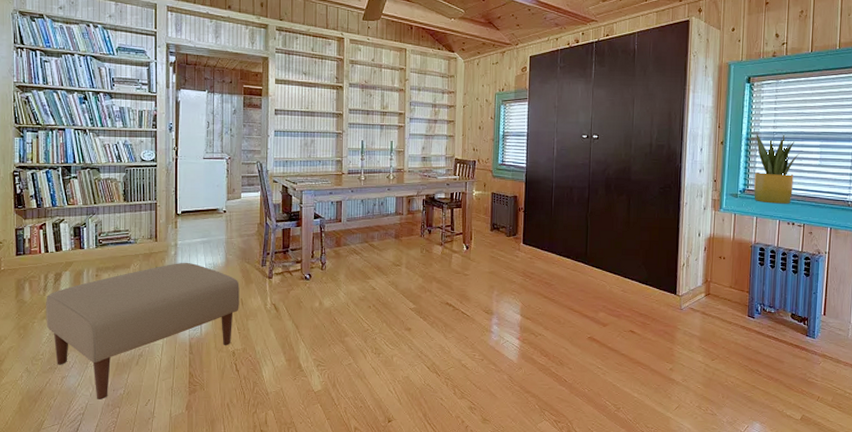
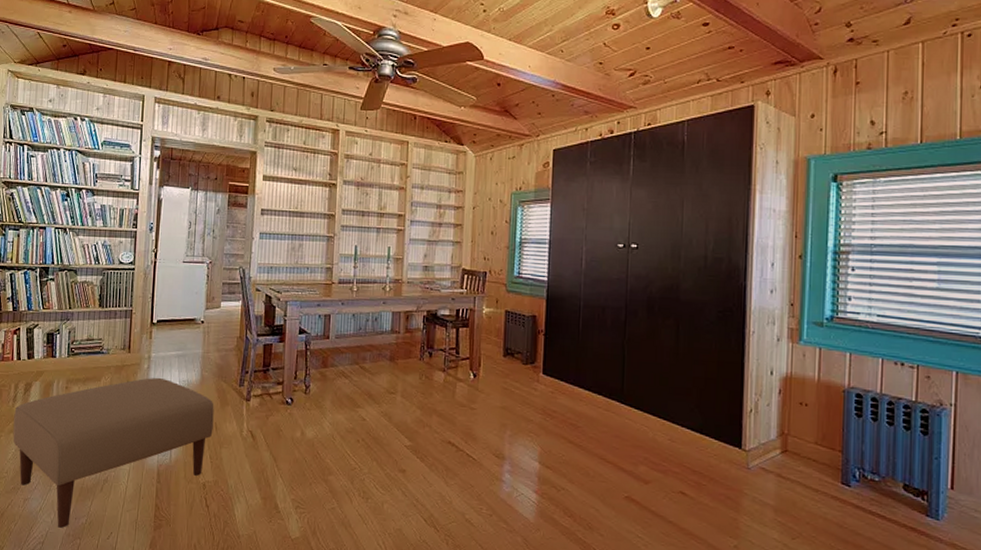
planter: present [754,133,801,204] -> none [846,246,910,338]

